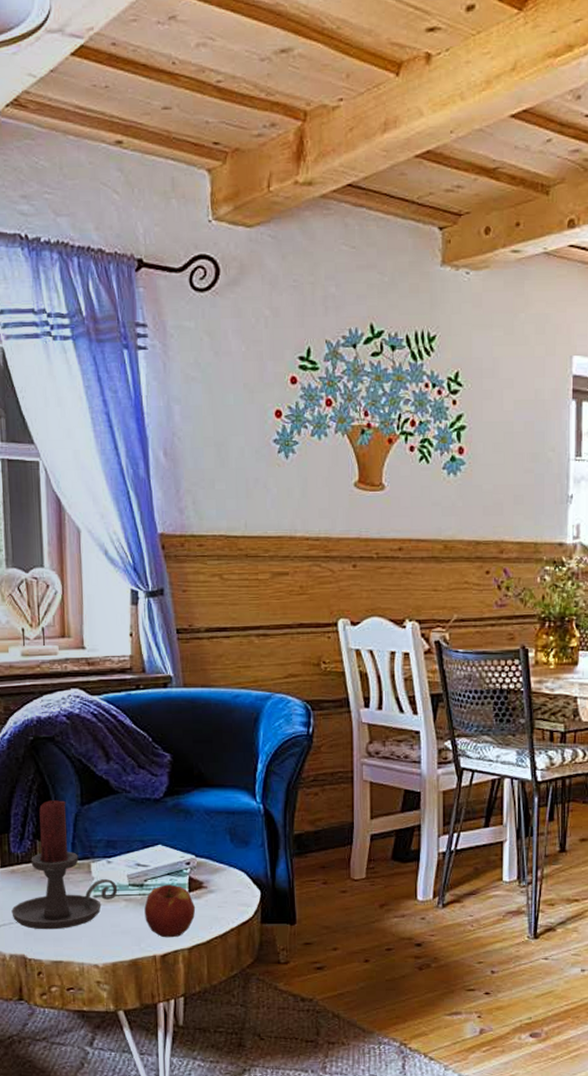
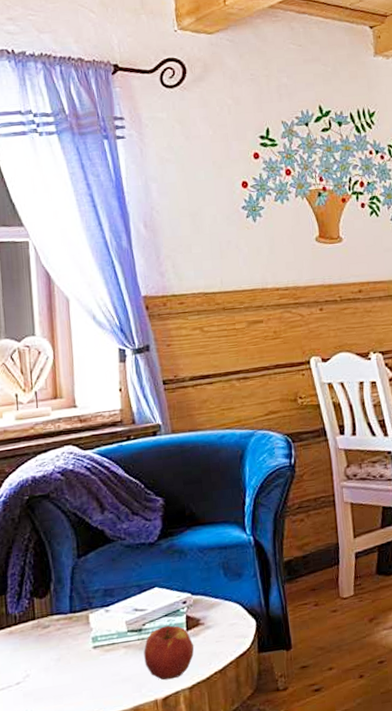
candle holder: present [11,800,118,930] -> none [10,555,117,689]

